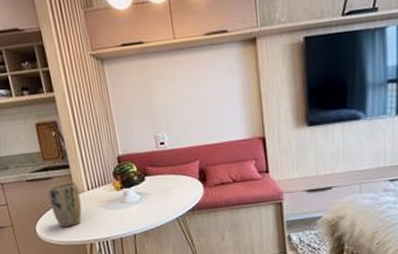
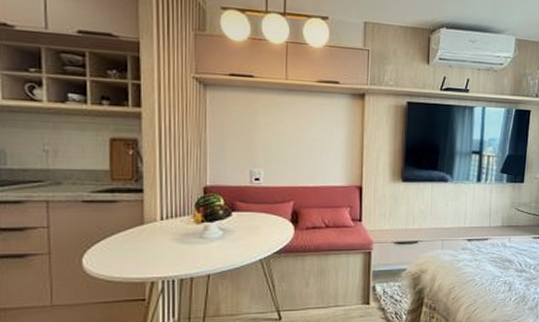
plant pot: present [48,182,82,228] -> none [109,209,150,261]

